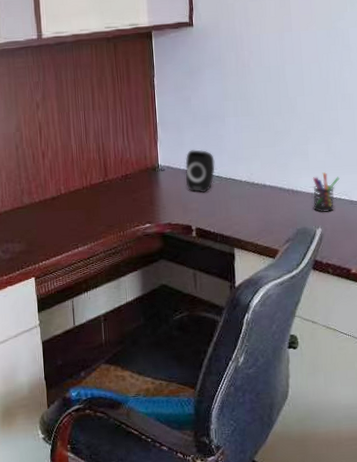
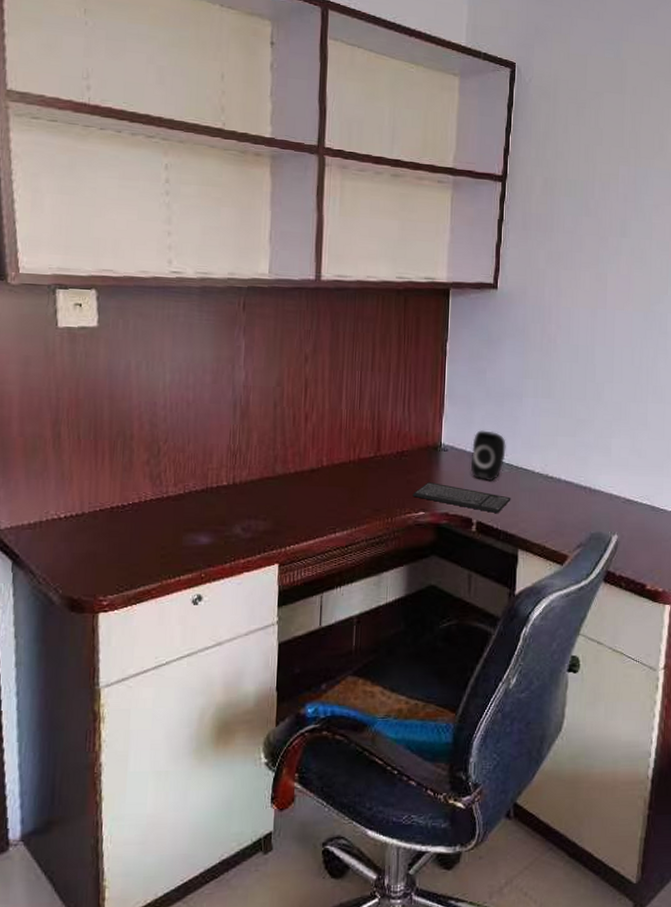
keyboard: none [138,198,224,220] -> present [412,482,511,514]
pen holder: present [312,172,340,212] -> none [611,471,643,517]

